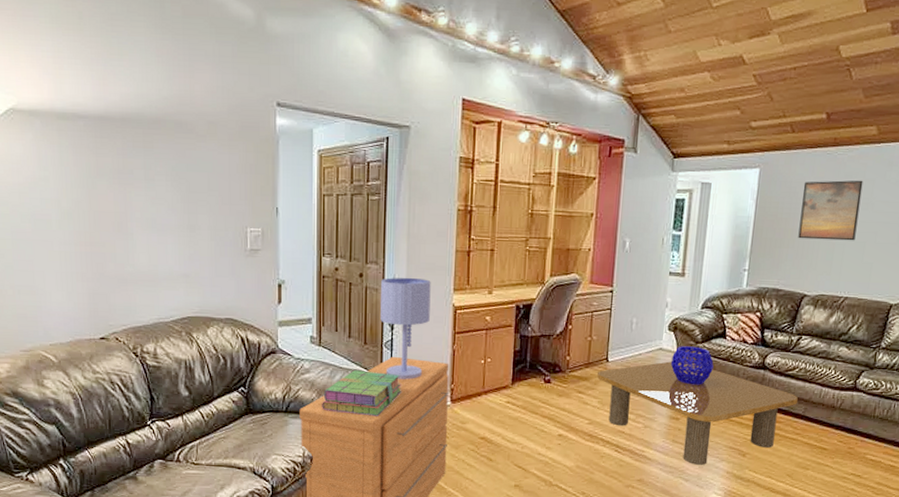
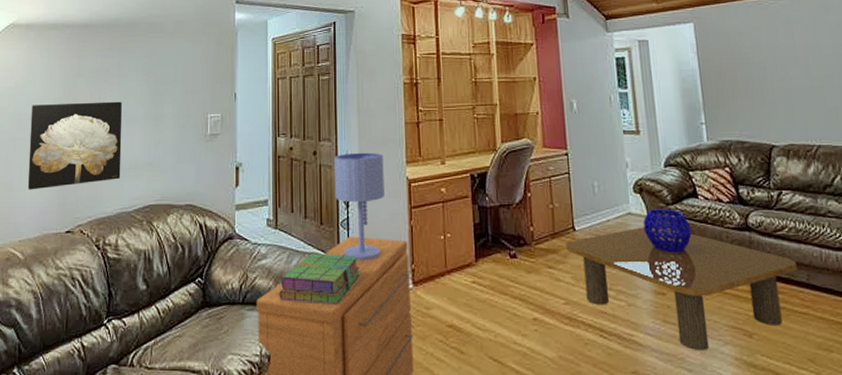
wall art: none [47,205,155,295] -> present [27,101,122,190]
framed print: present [798,180,863,241] -> none [742,26,811,88]

